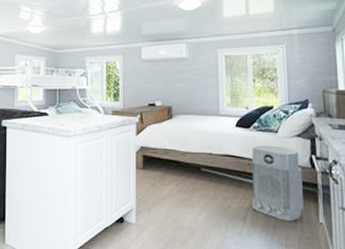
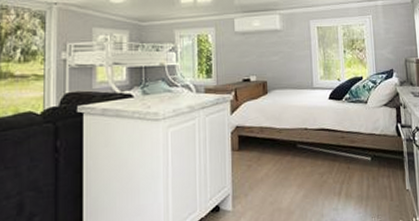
air purifier: present [252,145,304,222] -> none [344,116,392,192]

